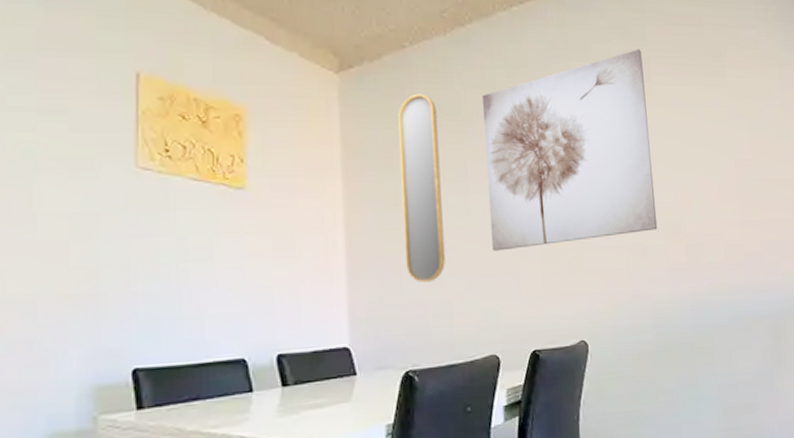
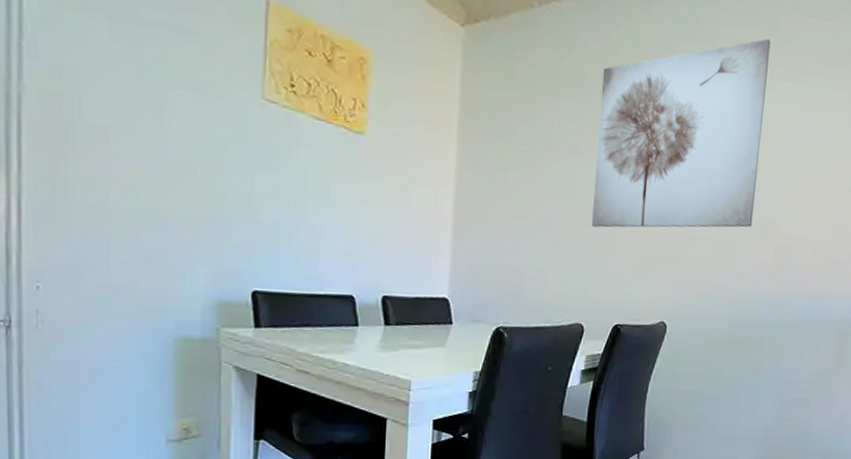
home mirror: present [398,94,445,283] -> none [508,58,557,248]

